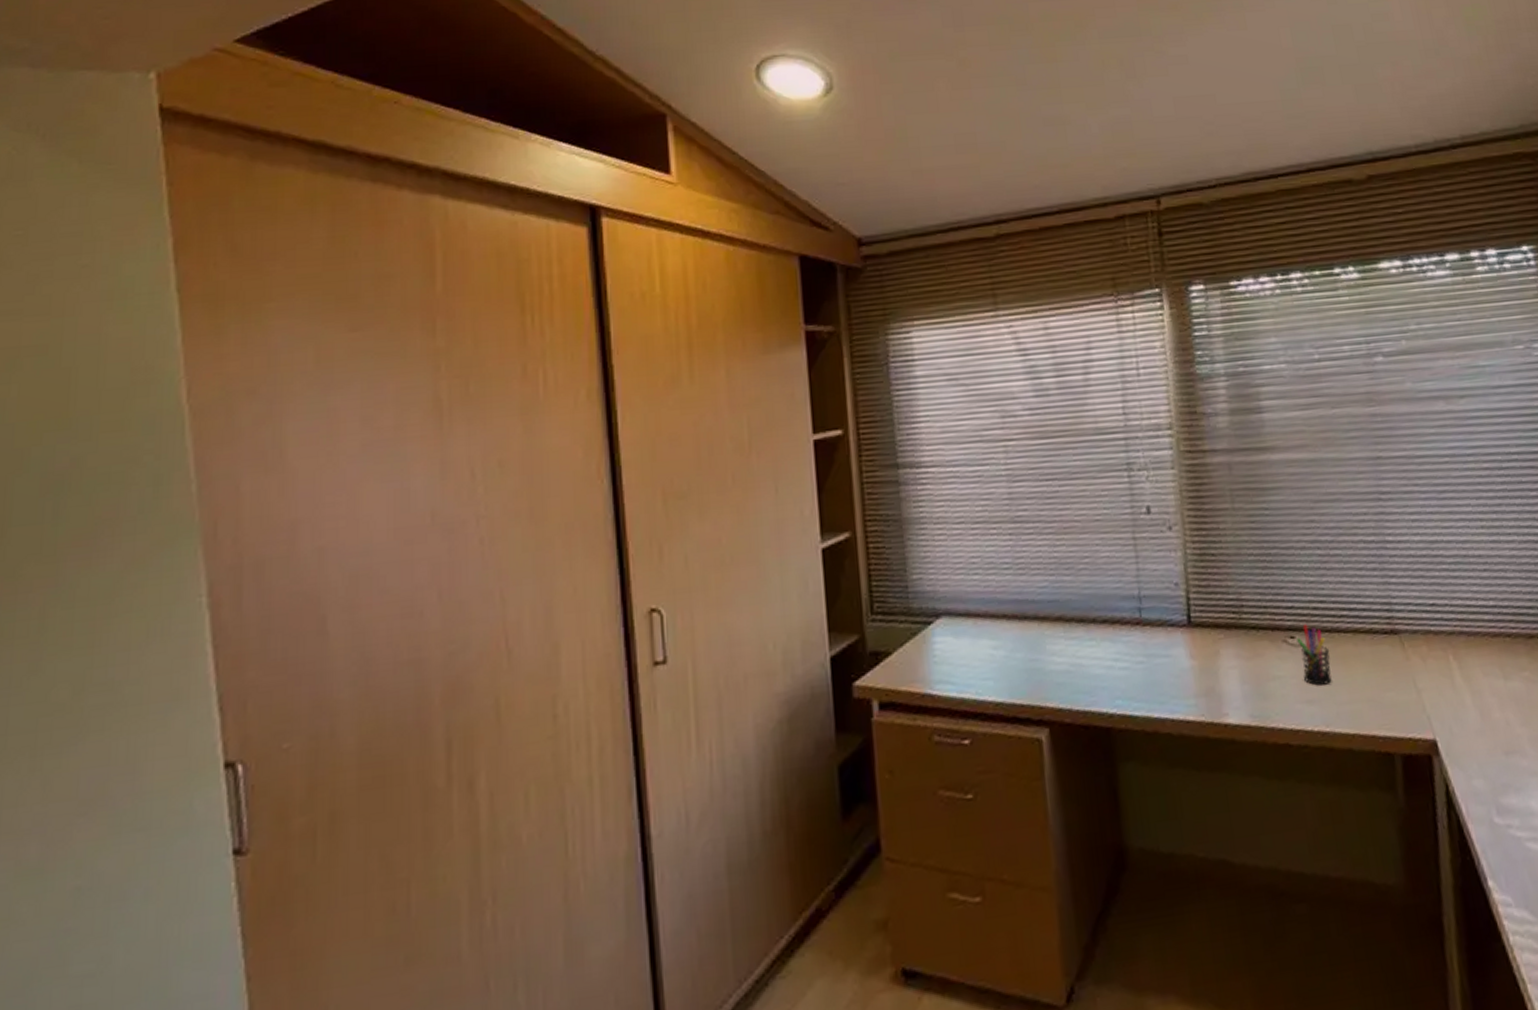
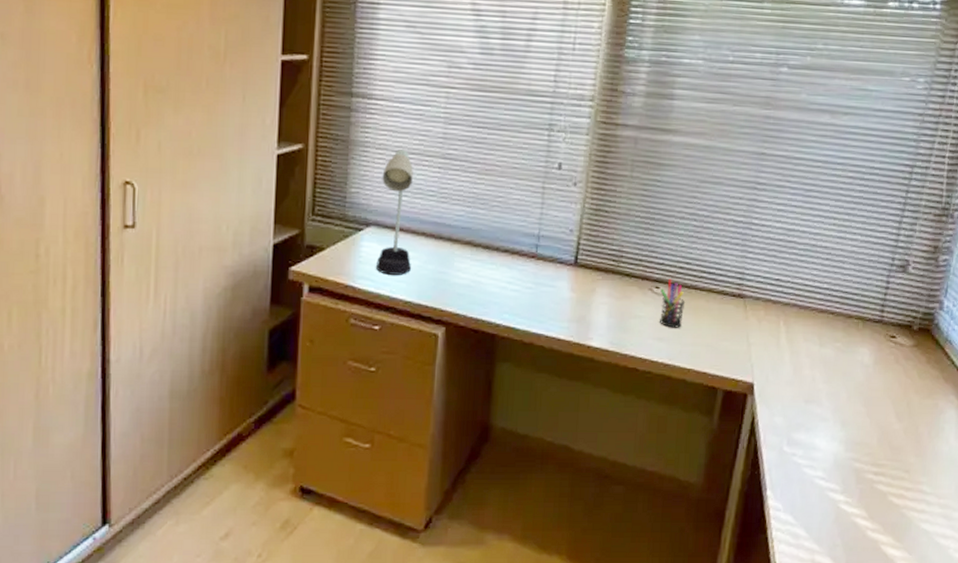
desk lamp: none [945,520,996,674] -> present [375,150,413,275]

